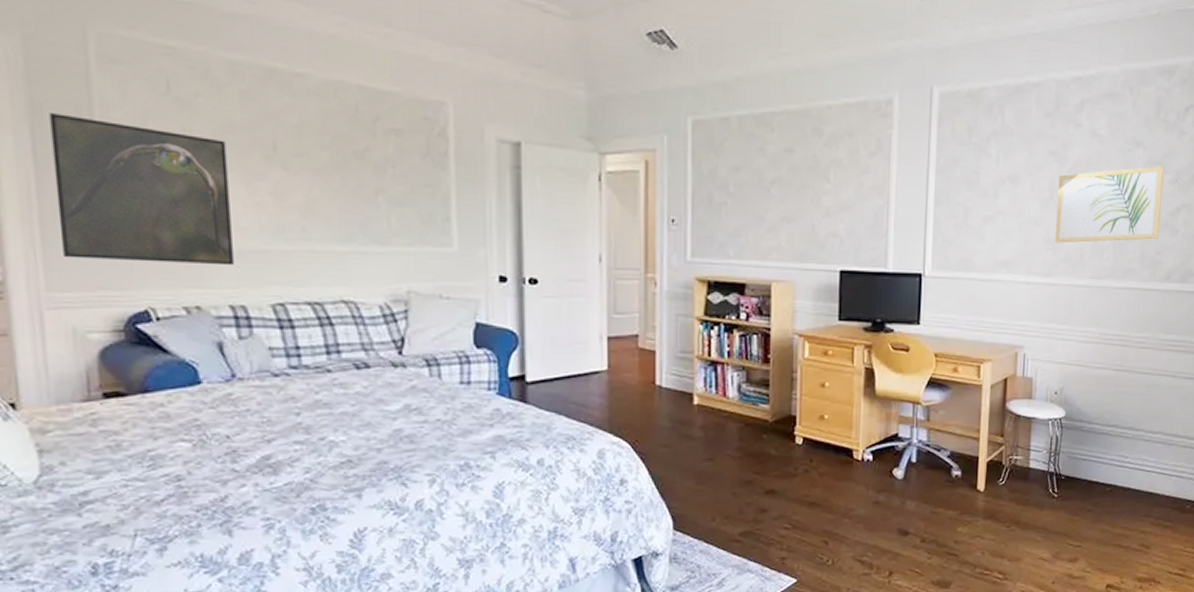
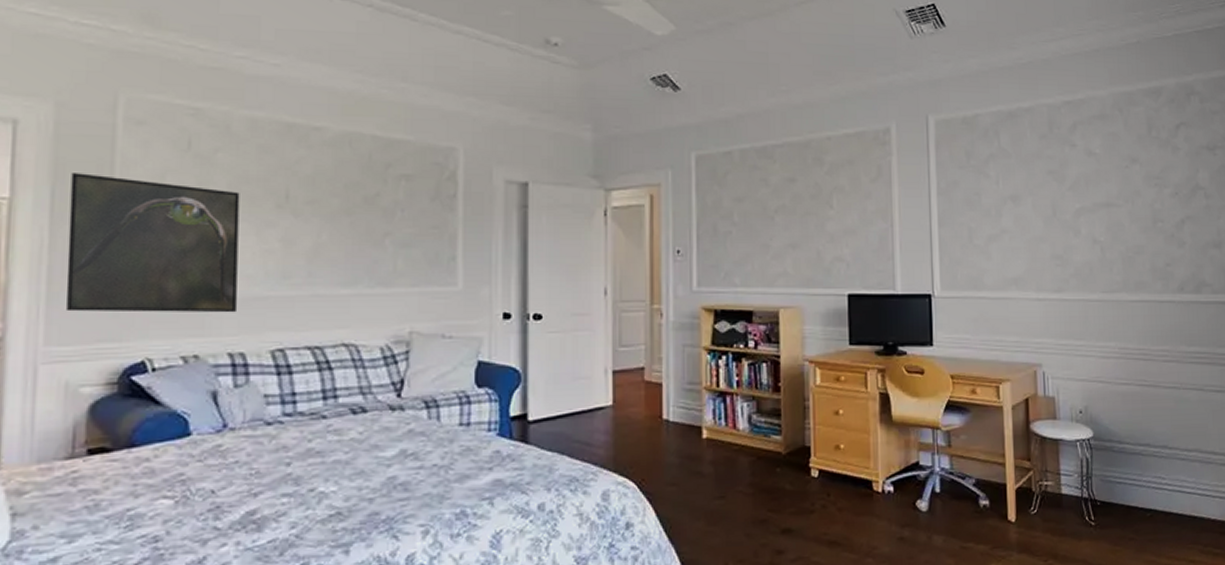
wall art: present [1055,166,1165,243] -> none [1059,181,1166,259]

